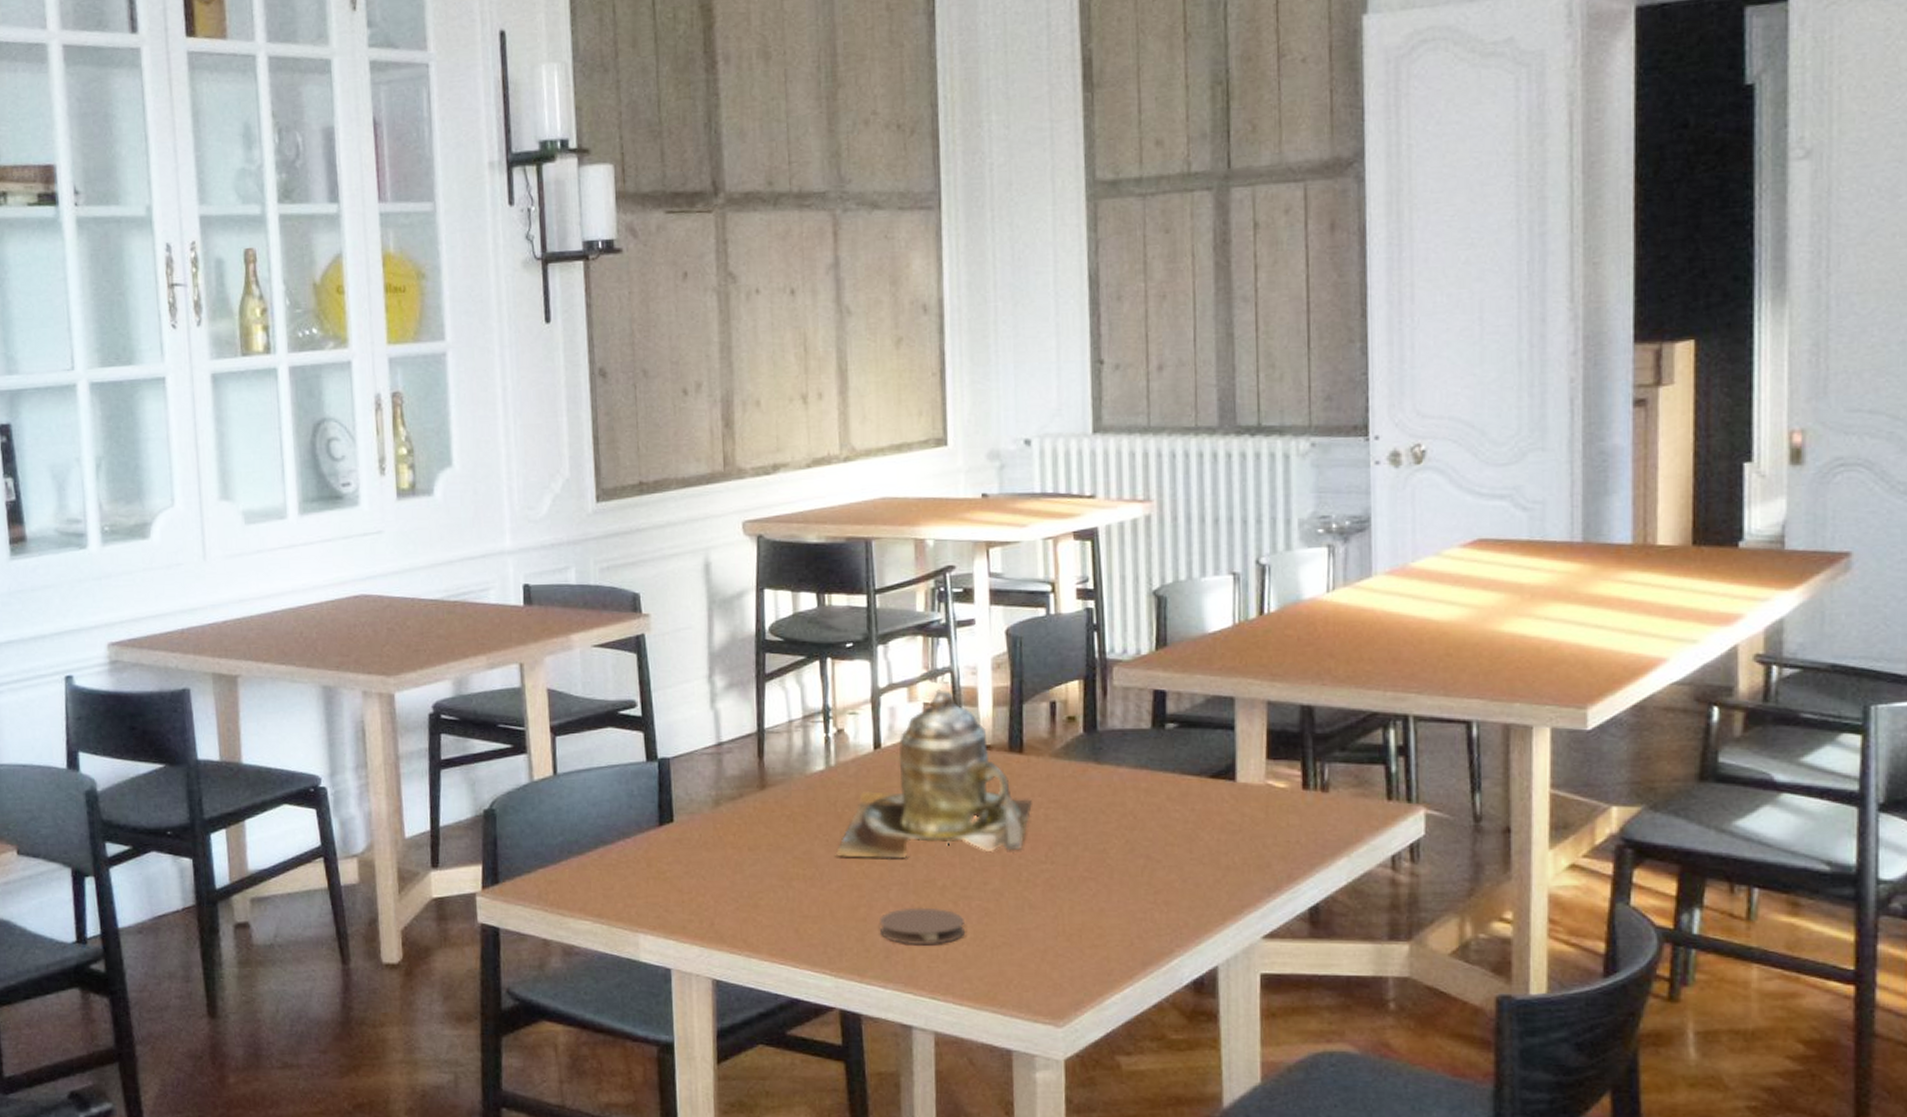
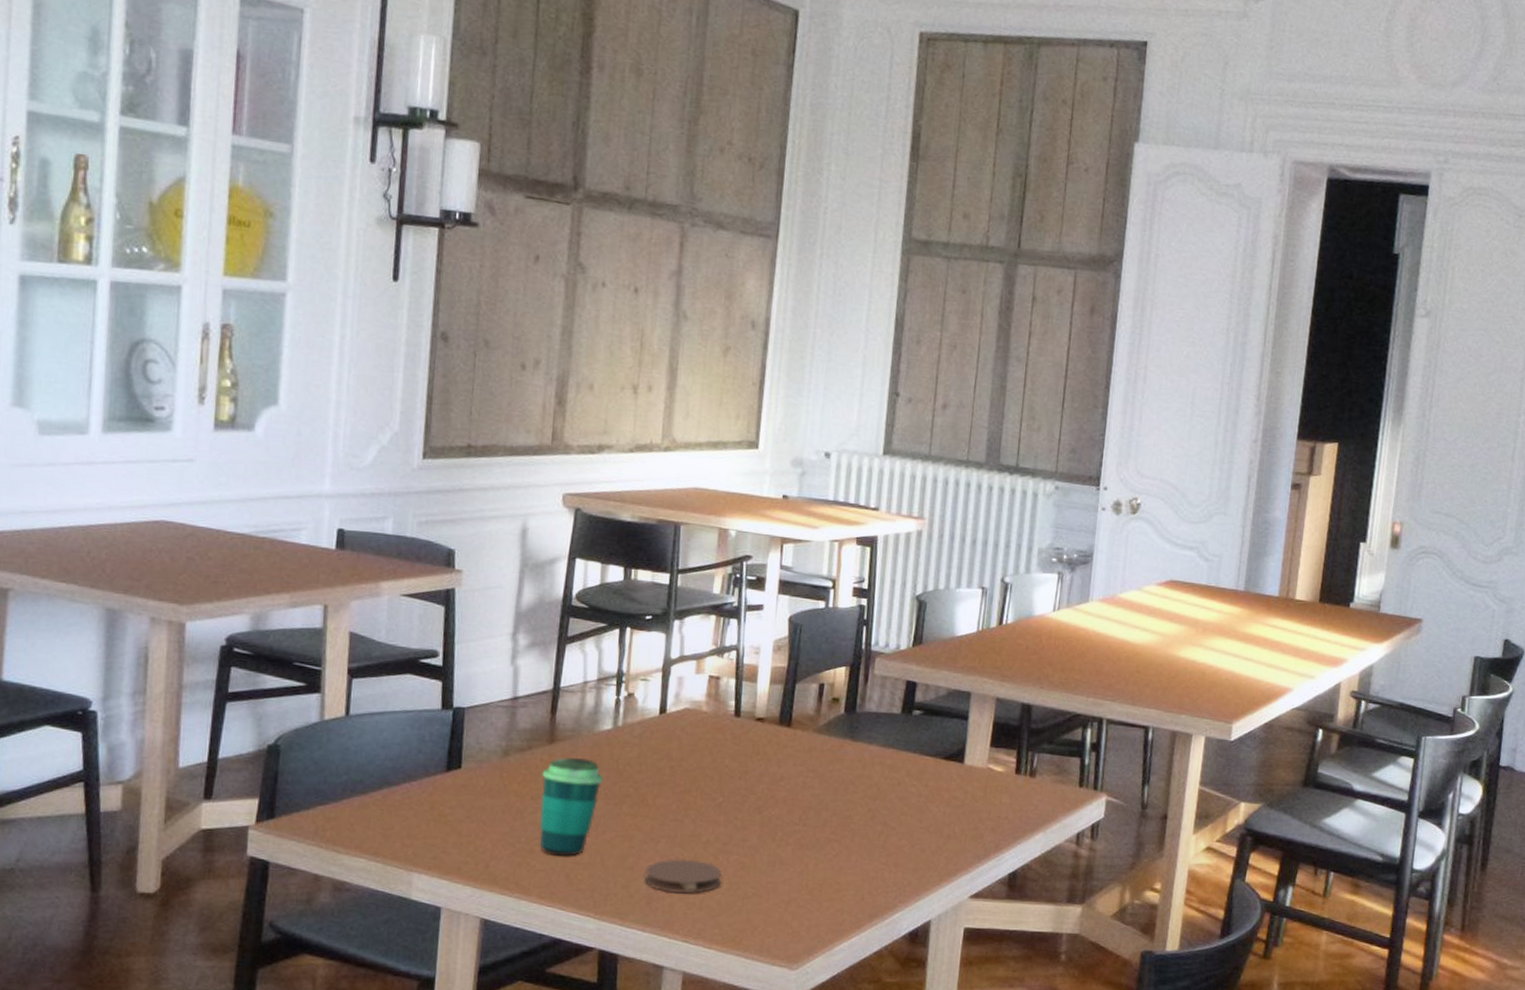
cup: none [757,802,822,910] -> present [540,757,603,856]
teapot: present [835,689,1032,859] -> none [612,664,793,814]

